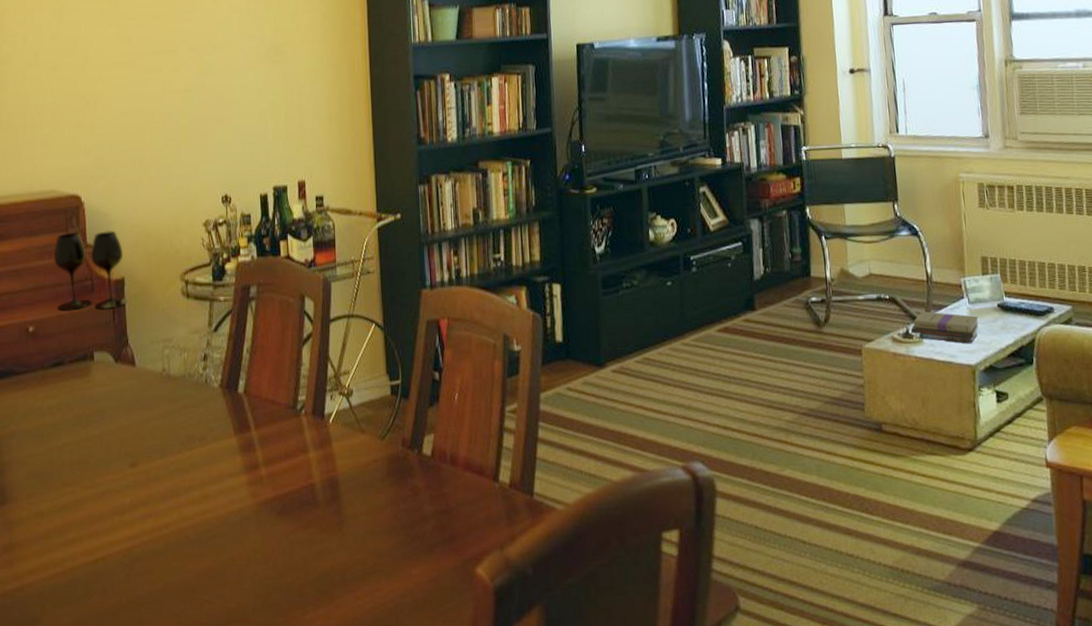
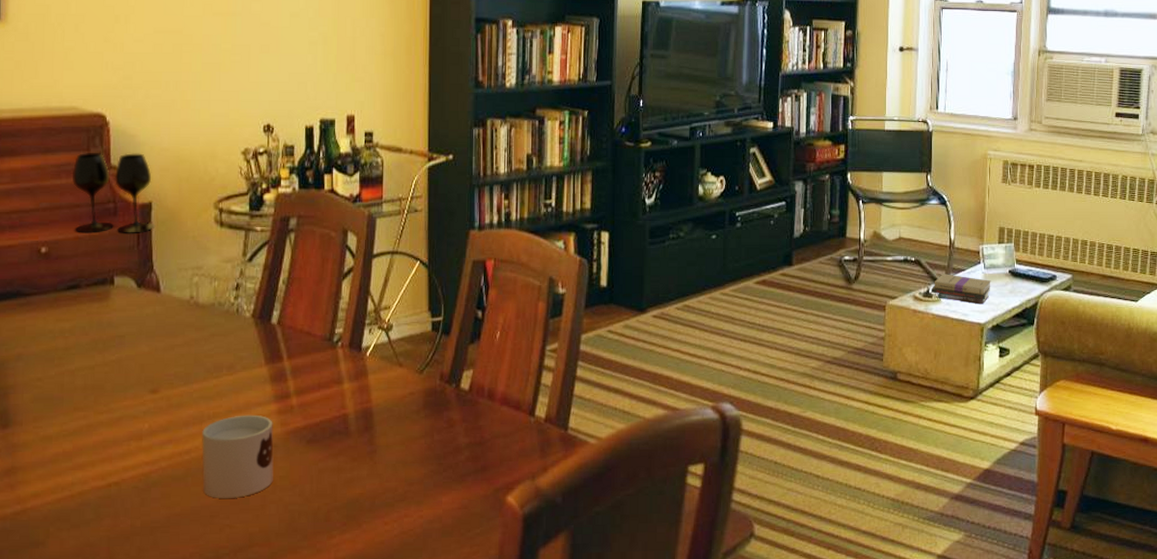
mug: none [179,486,247,573] -> present [202,414,274,498]

